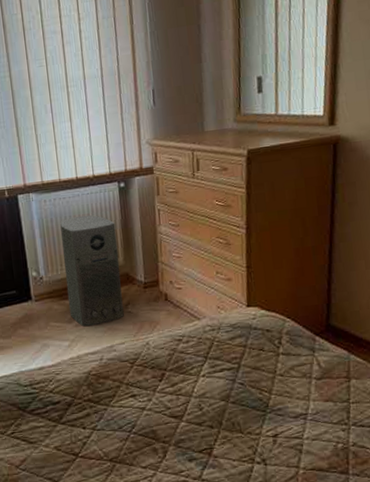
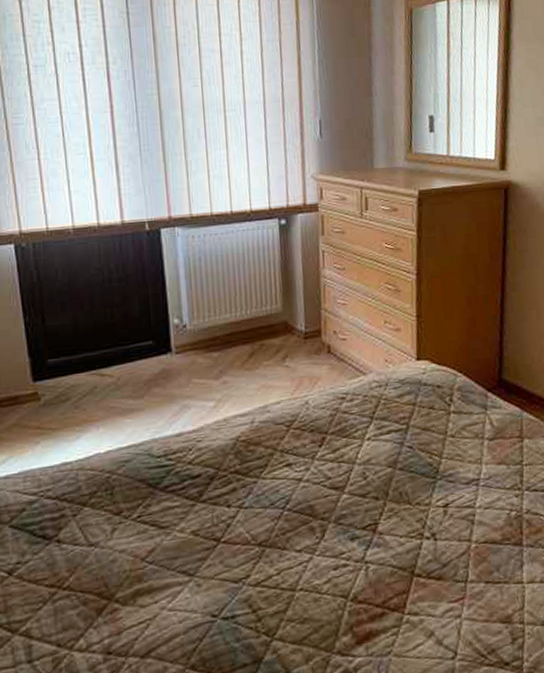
air purifier: present [60,215,124,327] -> none [210,254,281,384]

